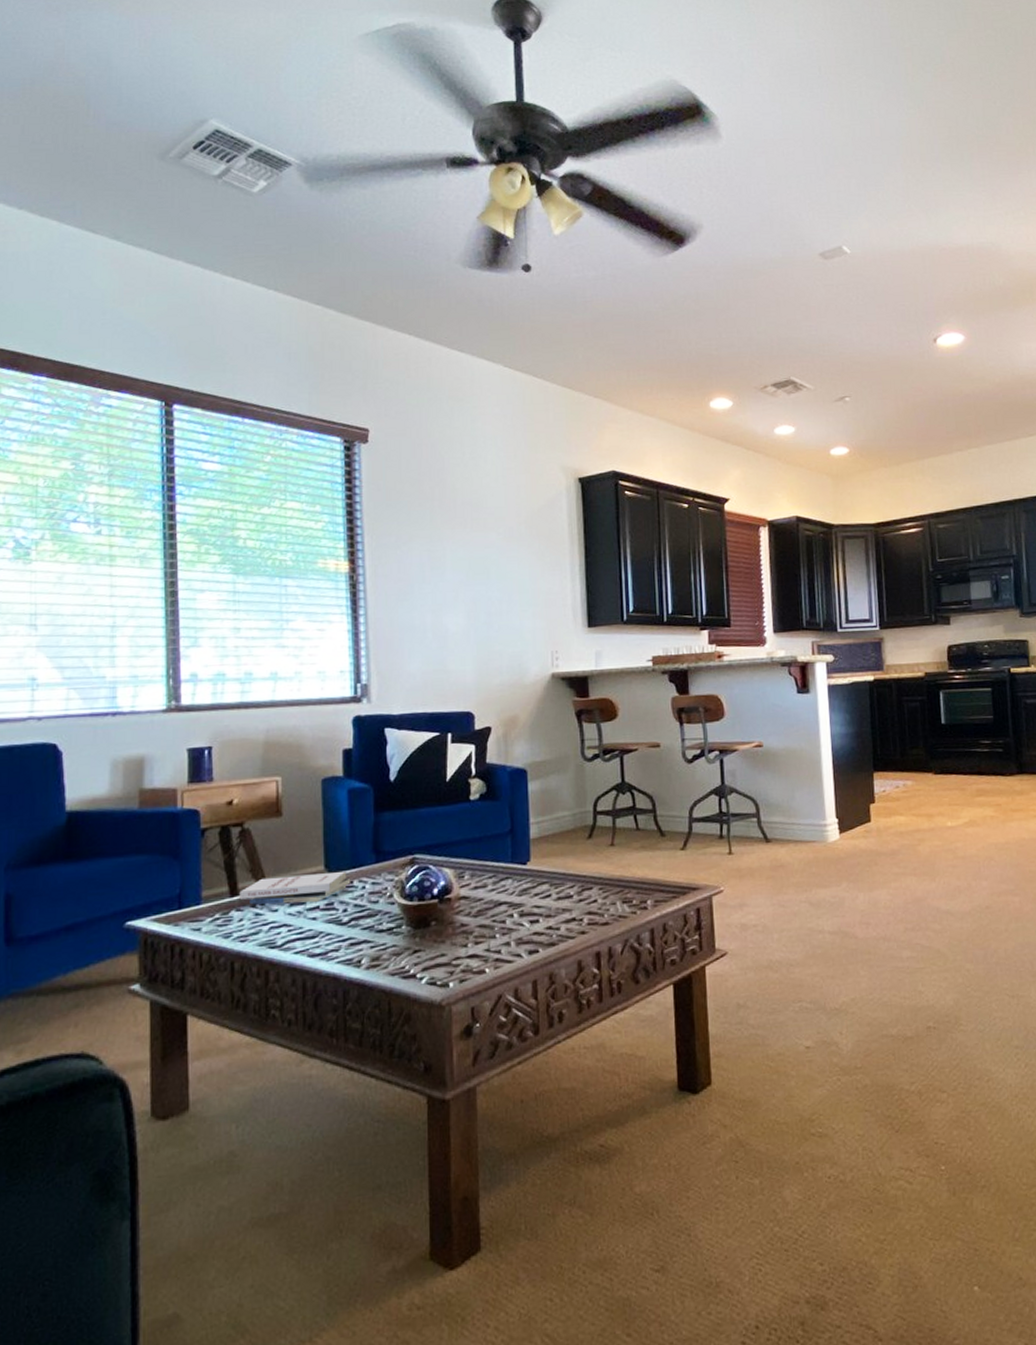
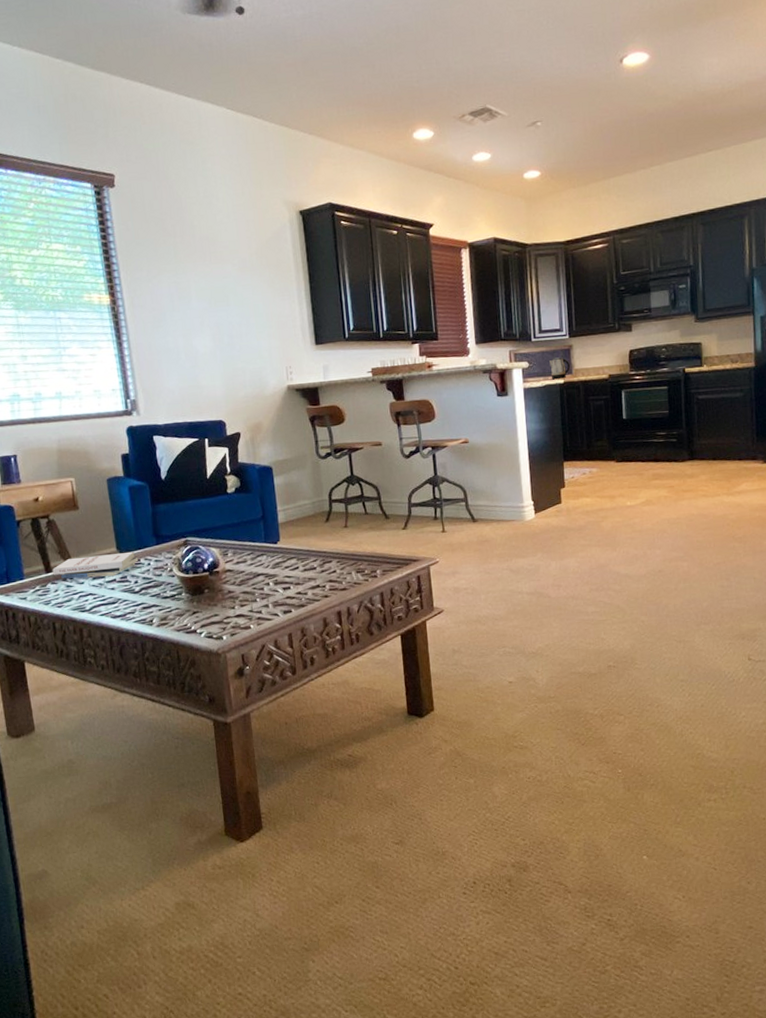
kettle: none [857,651,882,676] -> present [549,357,571,380]

